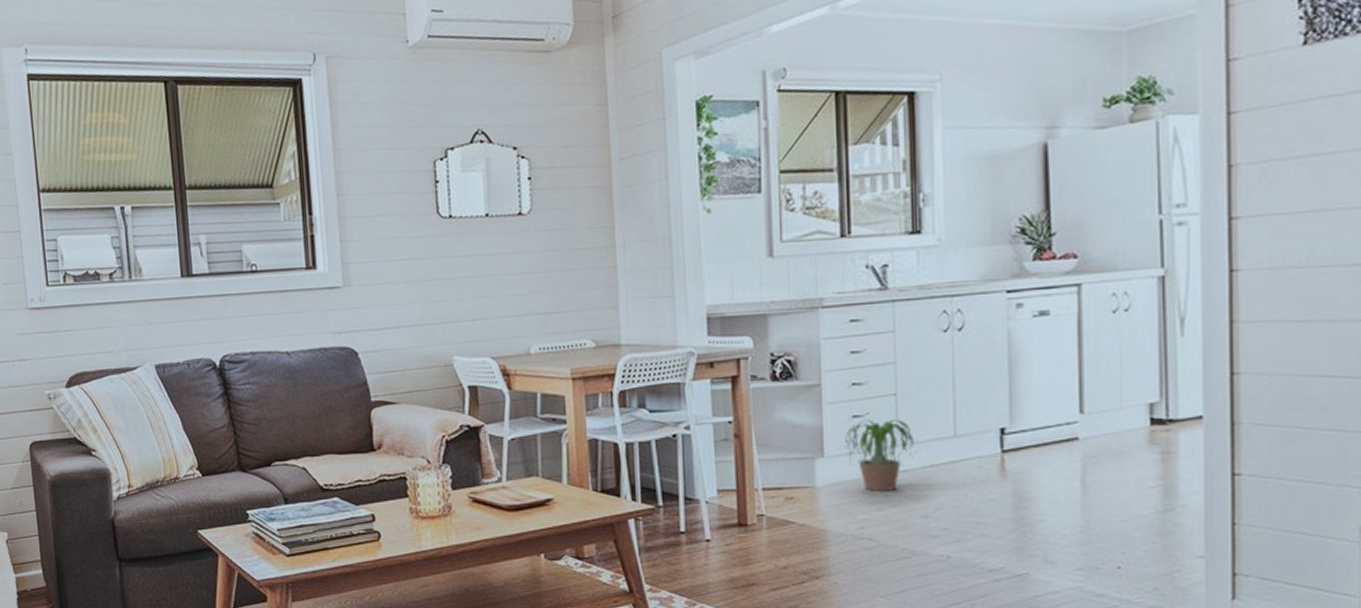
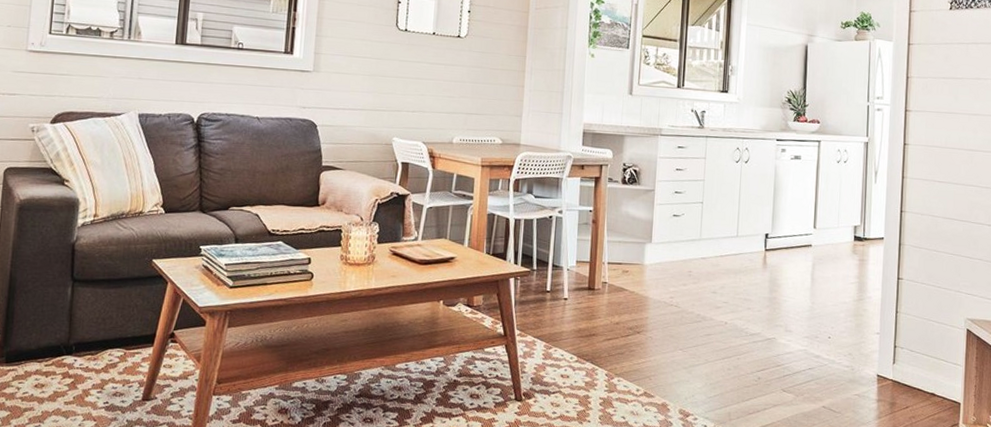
potted plant: present [844,418,918,491] -> none [666,218,713,272]

